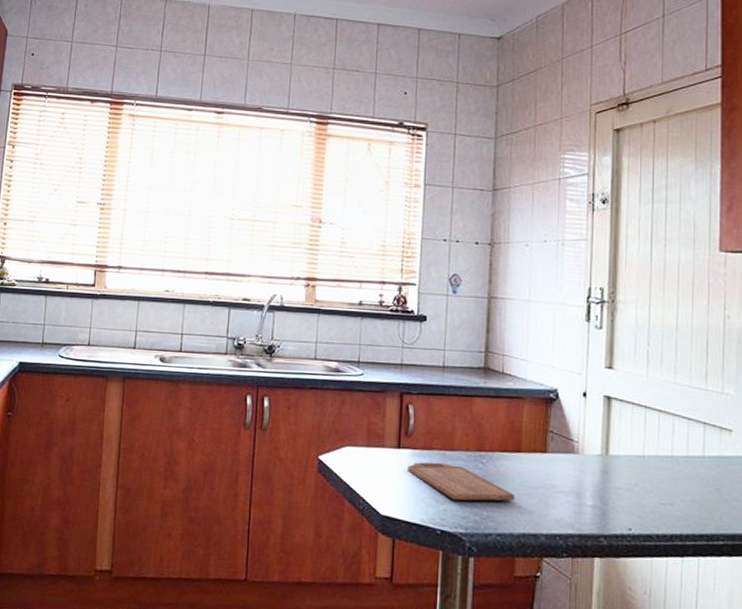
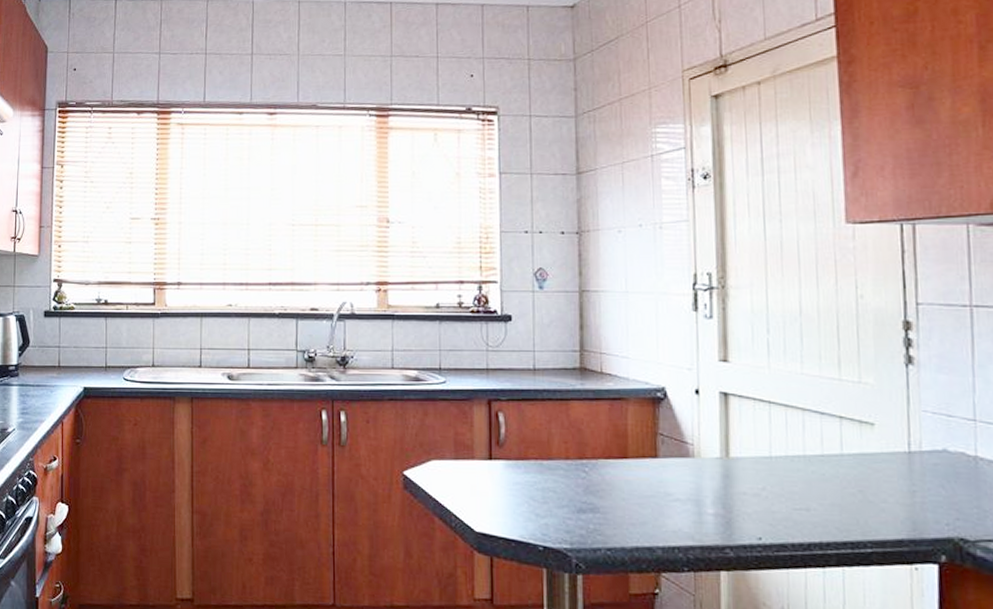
cutting board: present [407,462,514,501] -> none [502,473,624,514]

